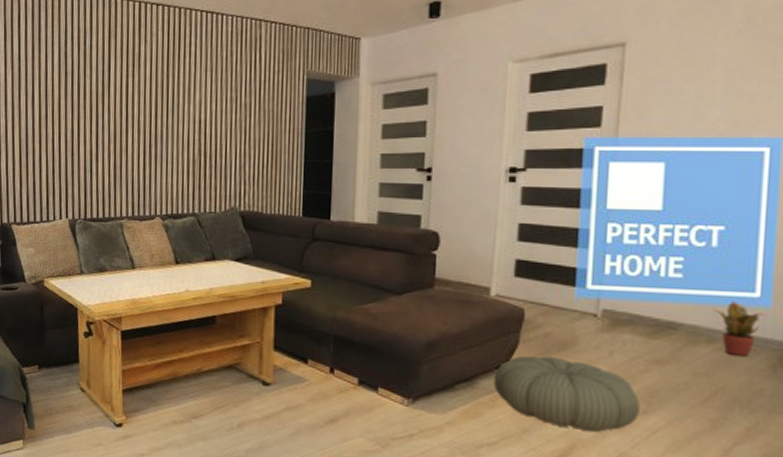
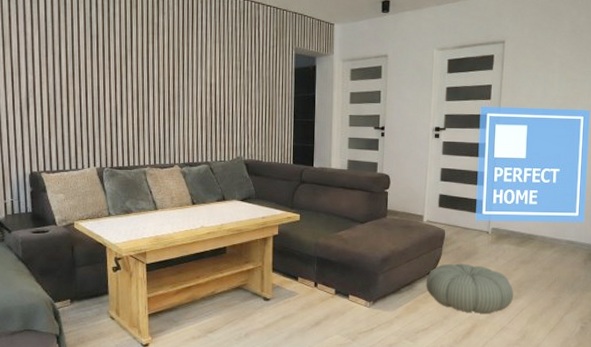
potted plant: present [714,301,765,357] -> none [554,219,581,256]

